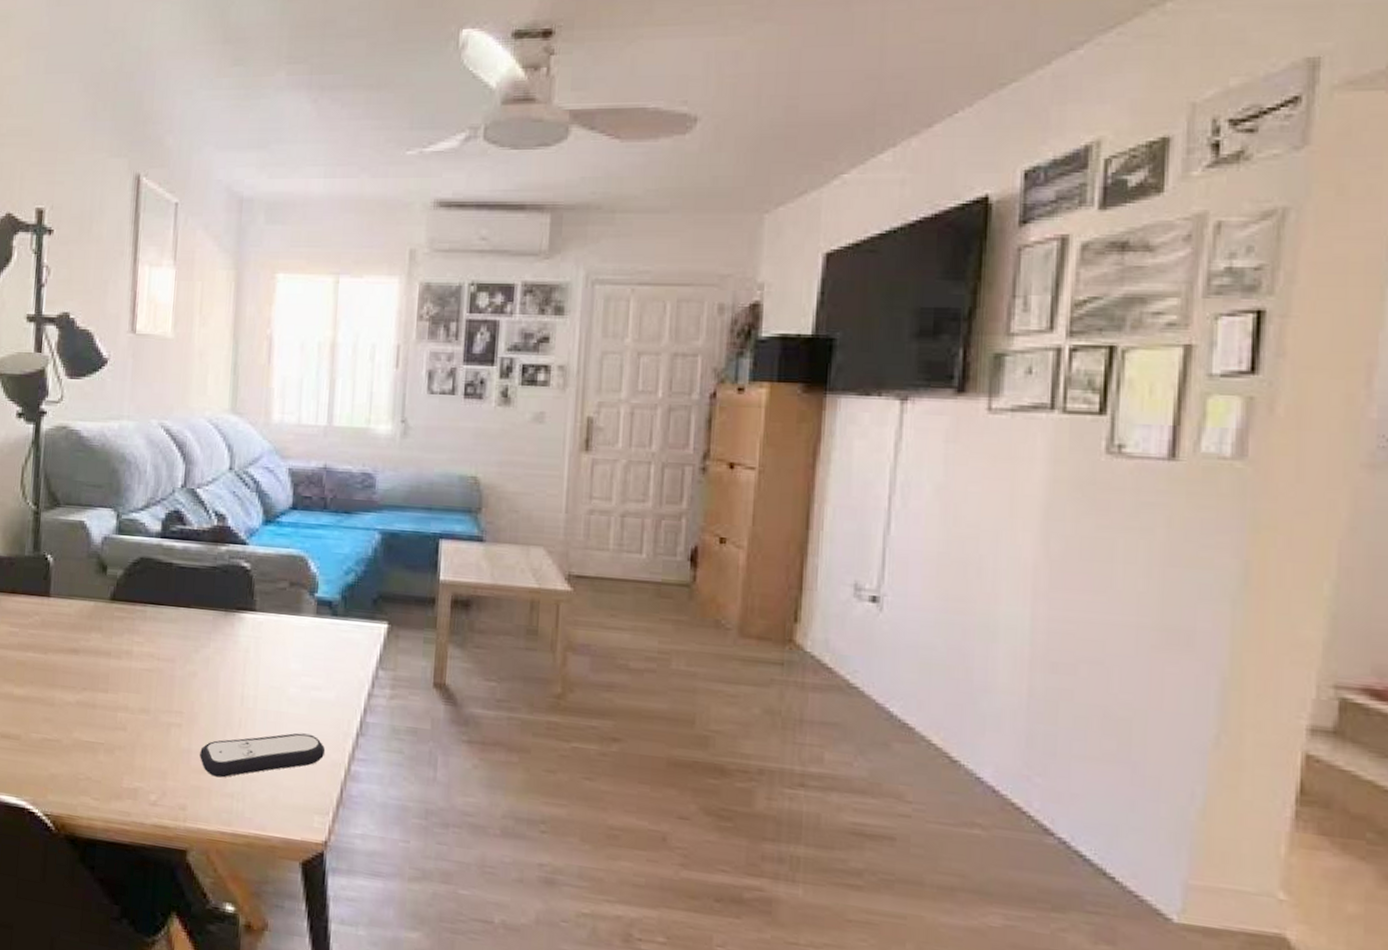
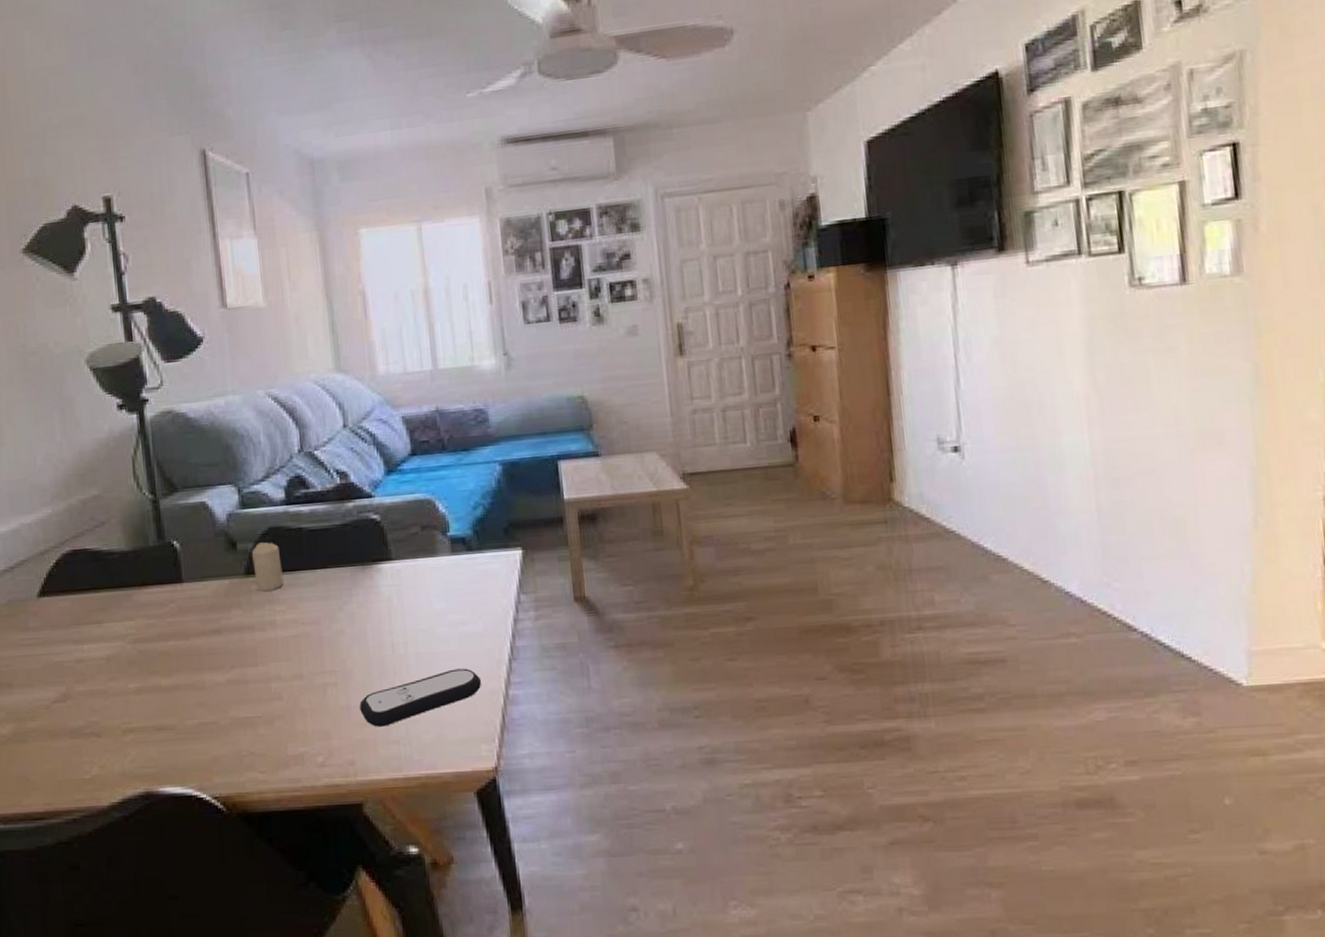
candle: none [119,571,147,620] -> present [252,542,283,591]

